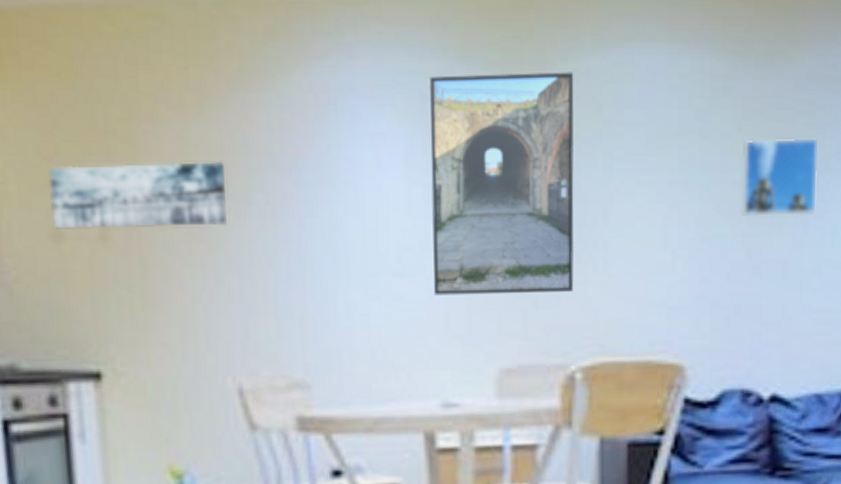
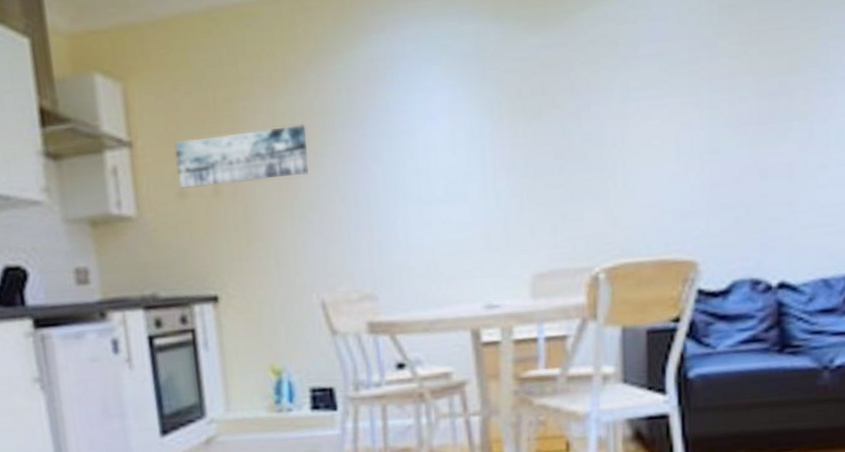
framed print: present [429,72,574,296] -> none [468,18,596,218]
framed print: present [740,137,820,217] -> none [747,49,824,128]

